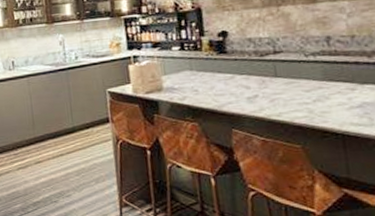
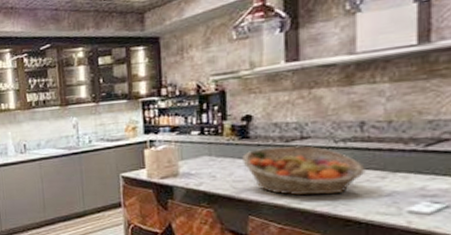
fruit basket: none [221,60,336,108] -> present [242,146,365,196]

